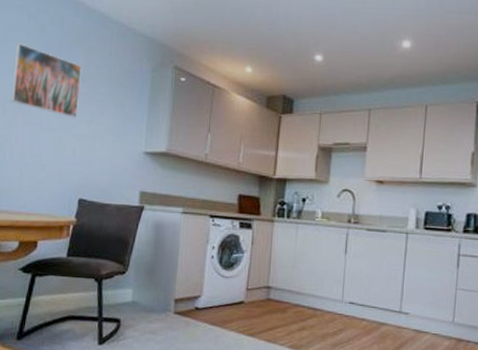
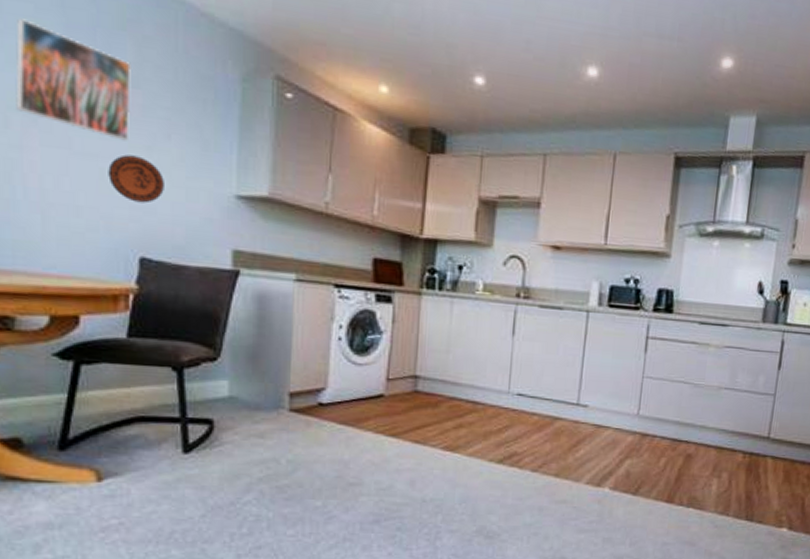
decorative plate: none [62,127,98,161] -> present [108,154,164,204]

